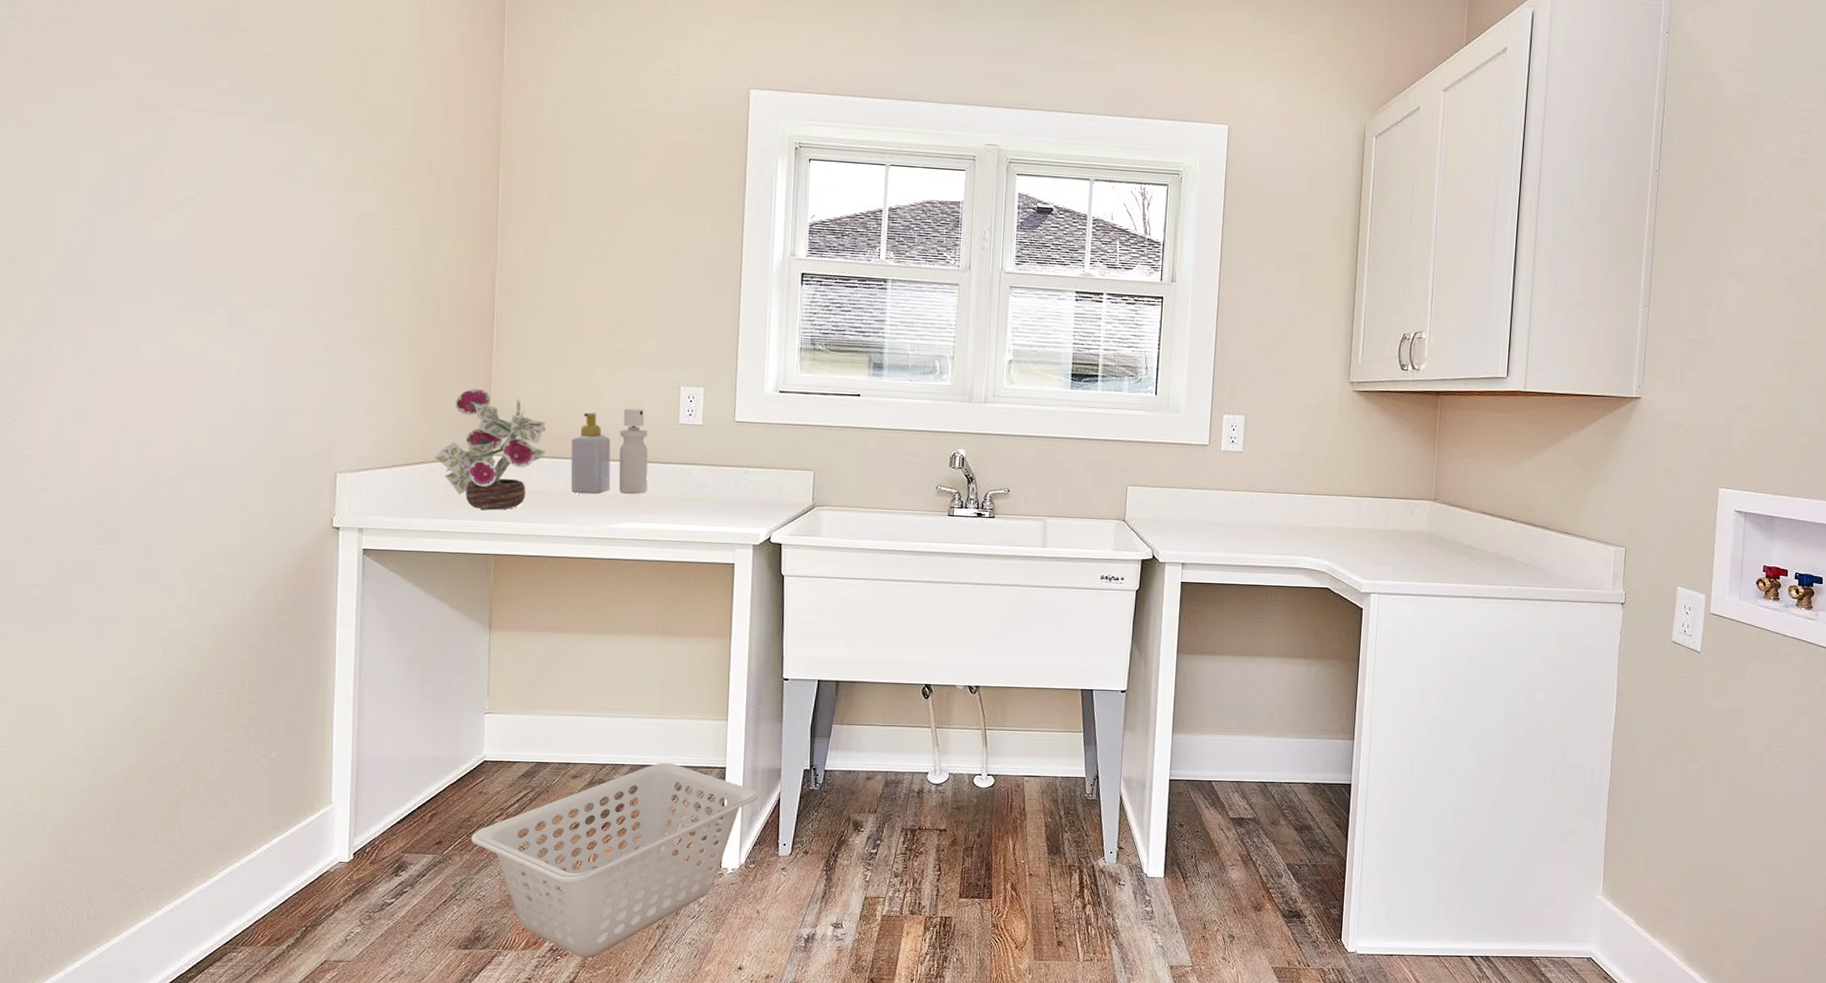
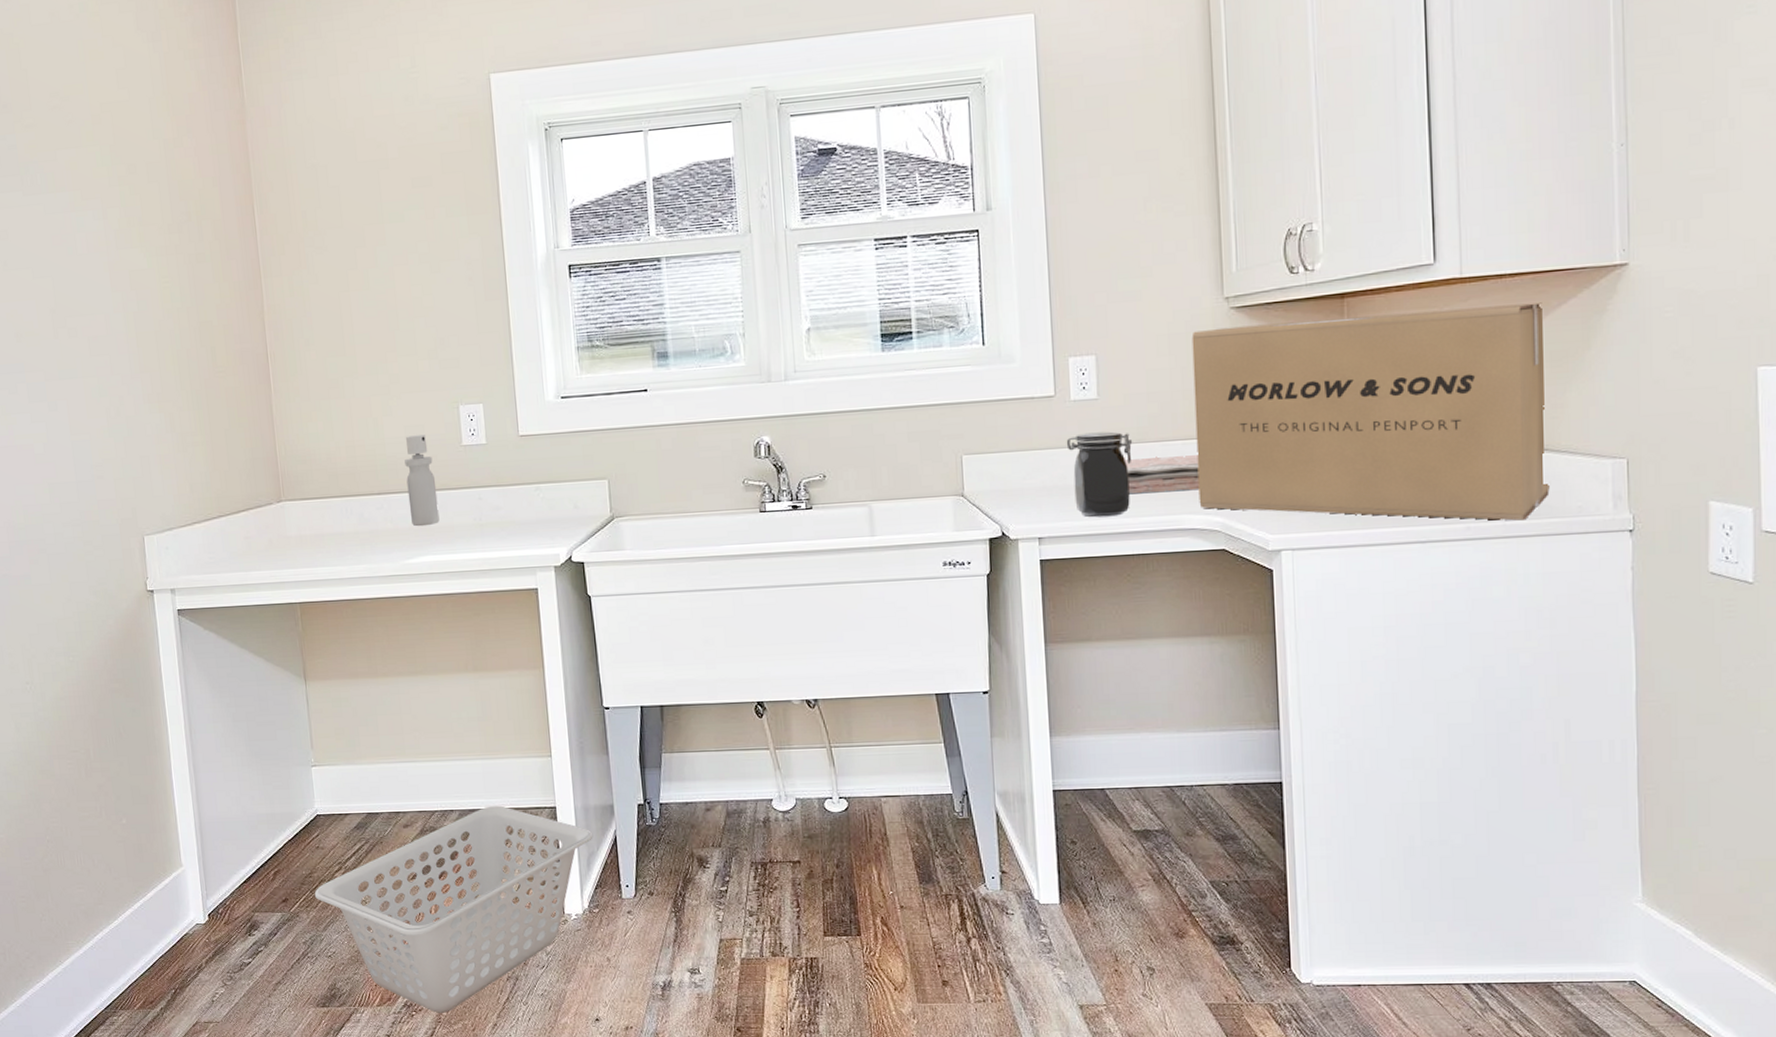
decorative plant: present [434,388,547,510] -> none [230,434,336,558]
soap bottle: present [570,412,611,495] -> none [358,445,403,531]
jar: none [1213,479,1267,552] -> present [1066,431,1133,518]
towel: none [1257,503,1316,537] -> present [1123,455,1200,494]
box: none [1312,406,1579,588] -> present [1191,302,1550,521]

